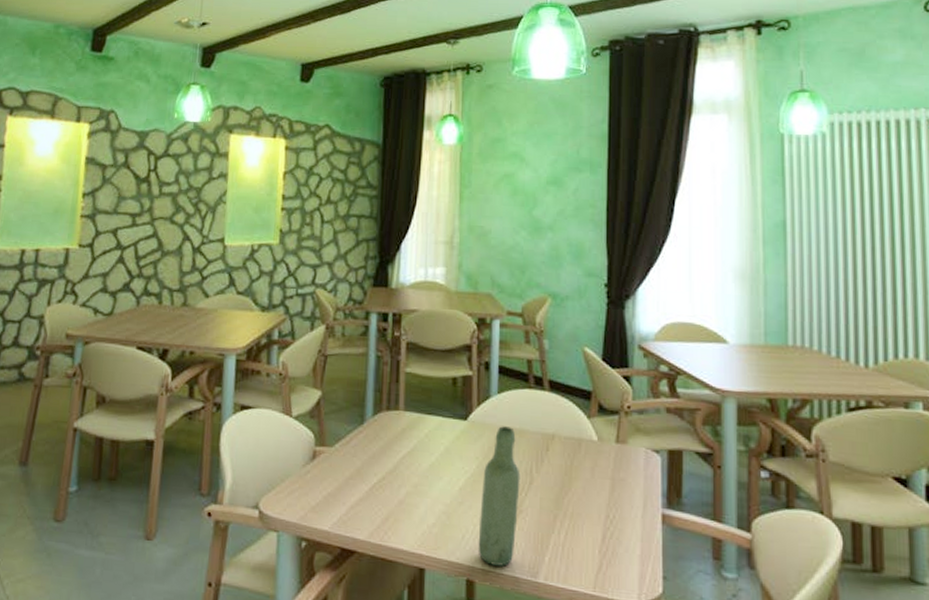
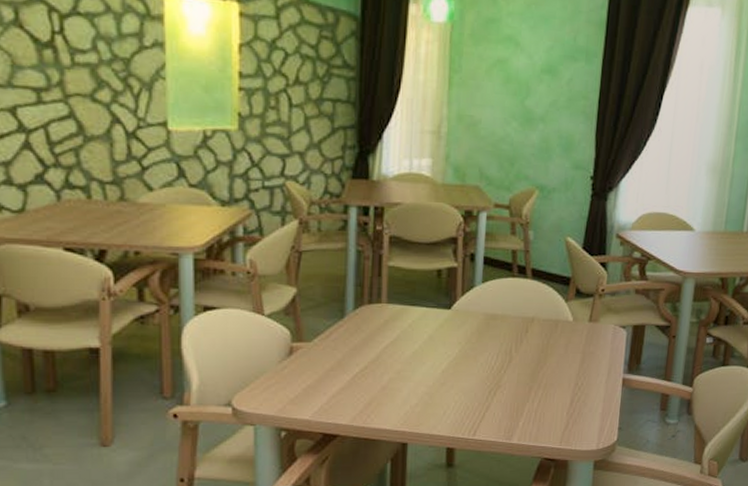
bottle: present [478,426,521,566] -> none [458,313,501,434]

